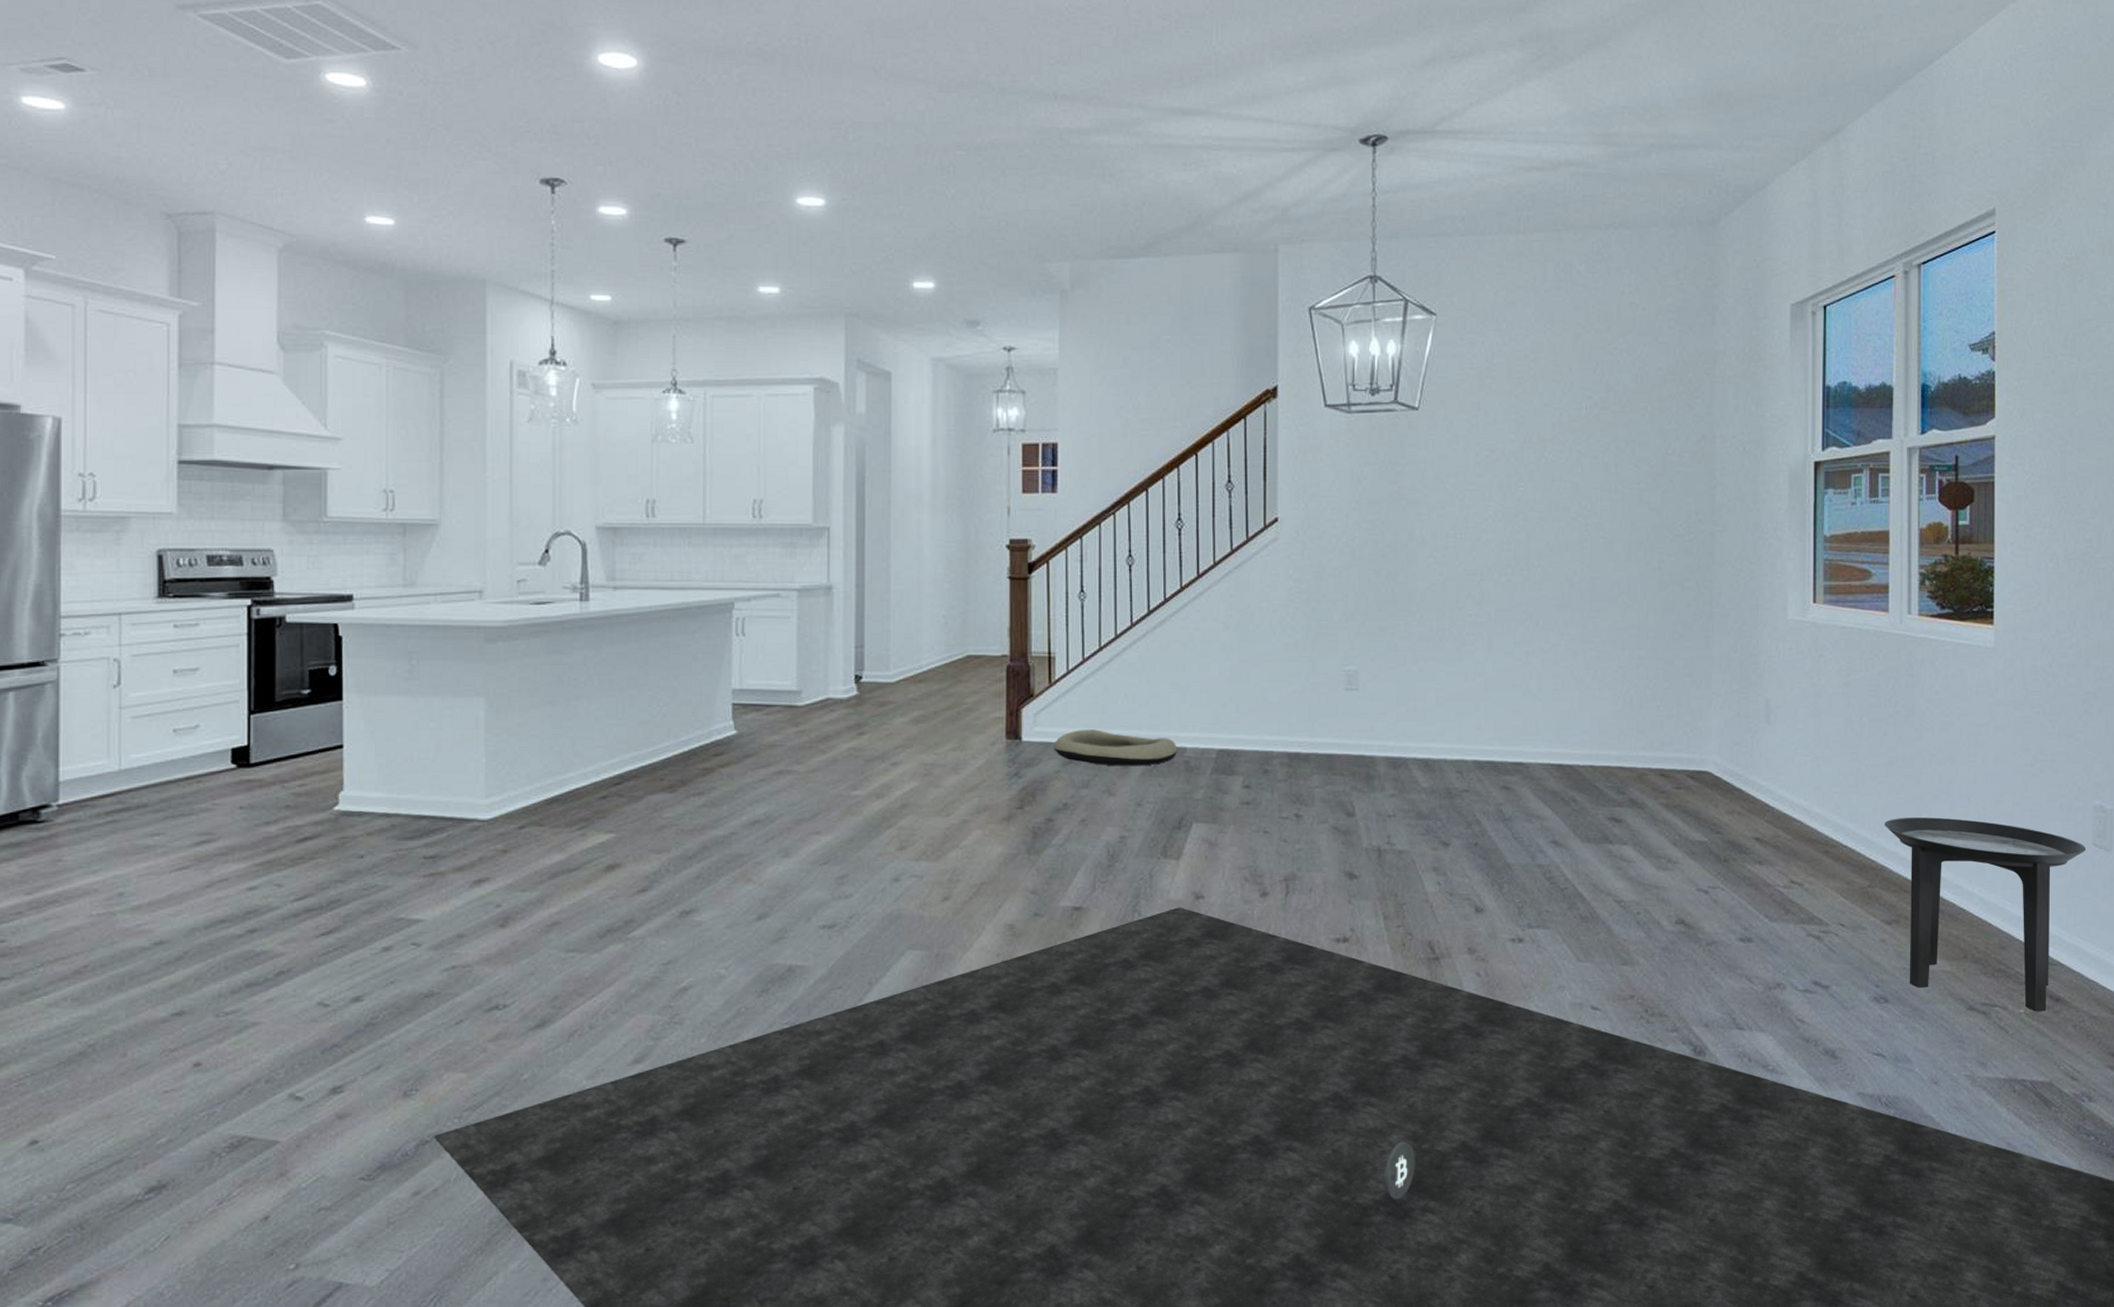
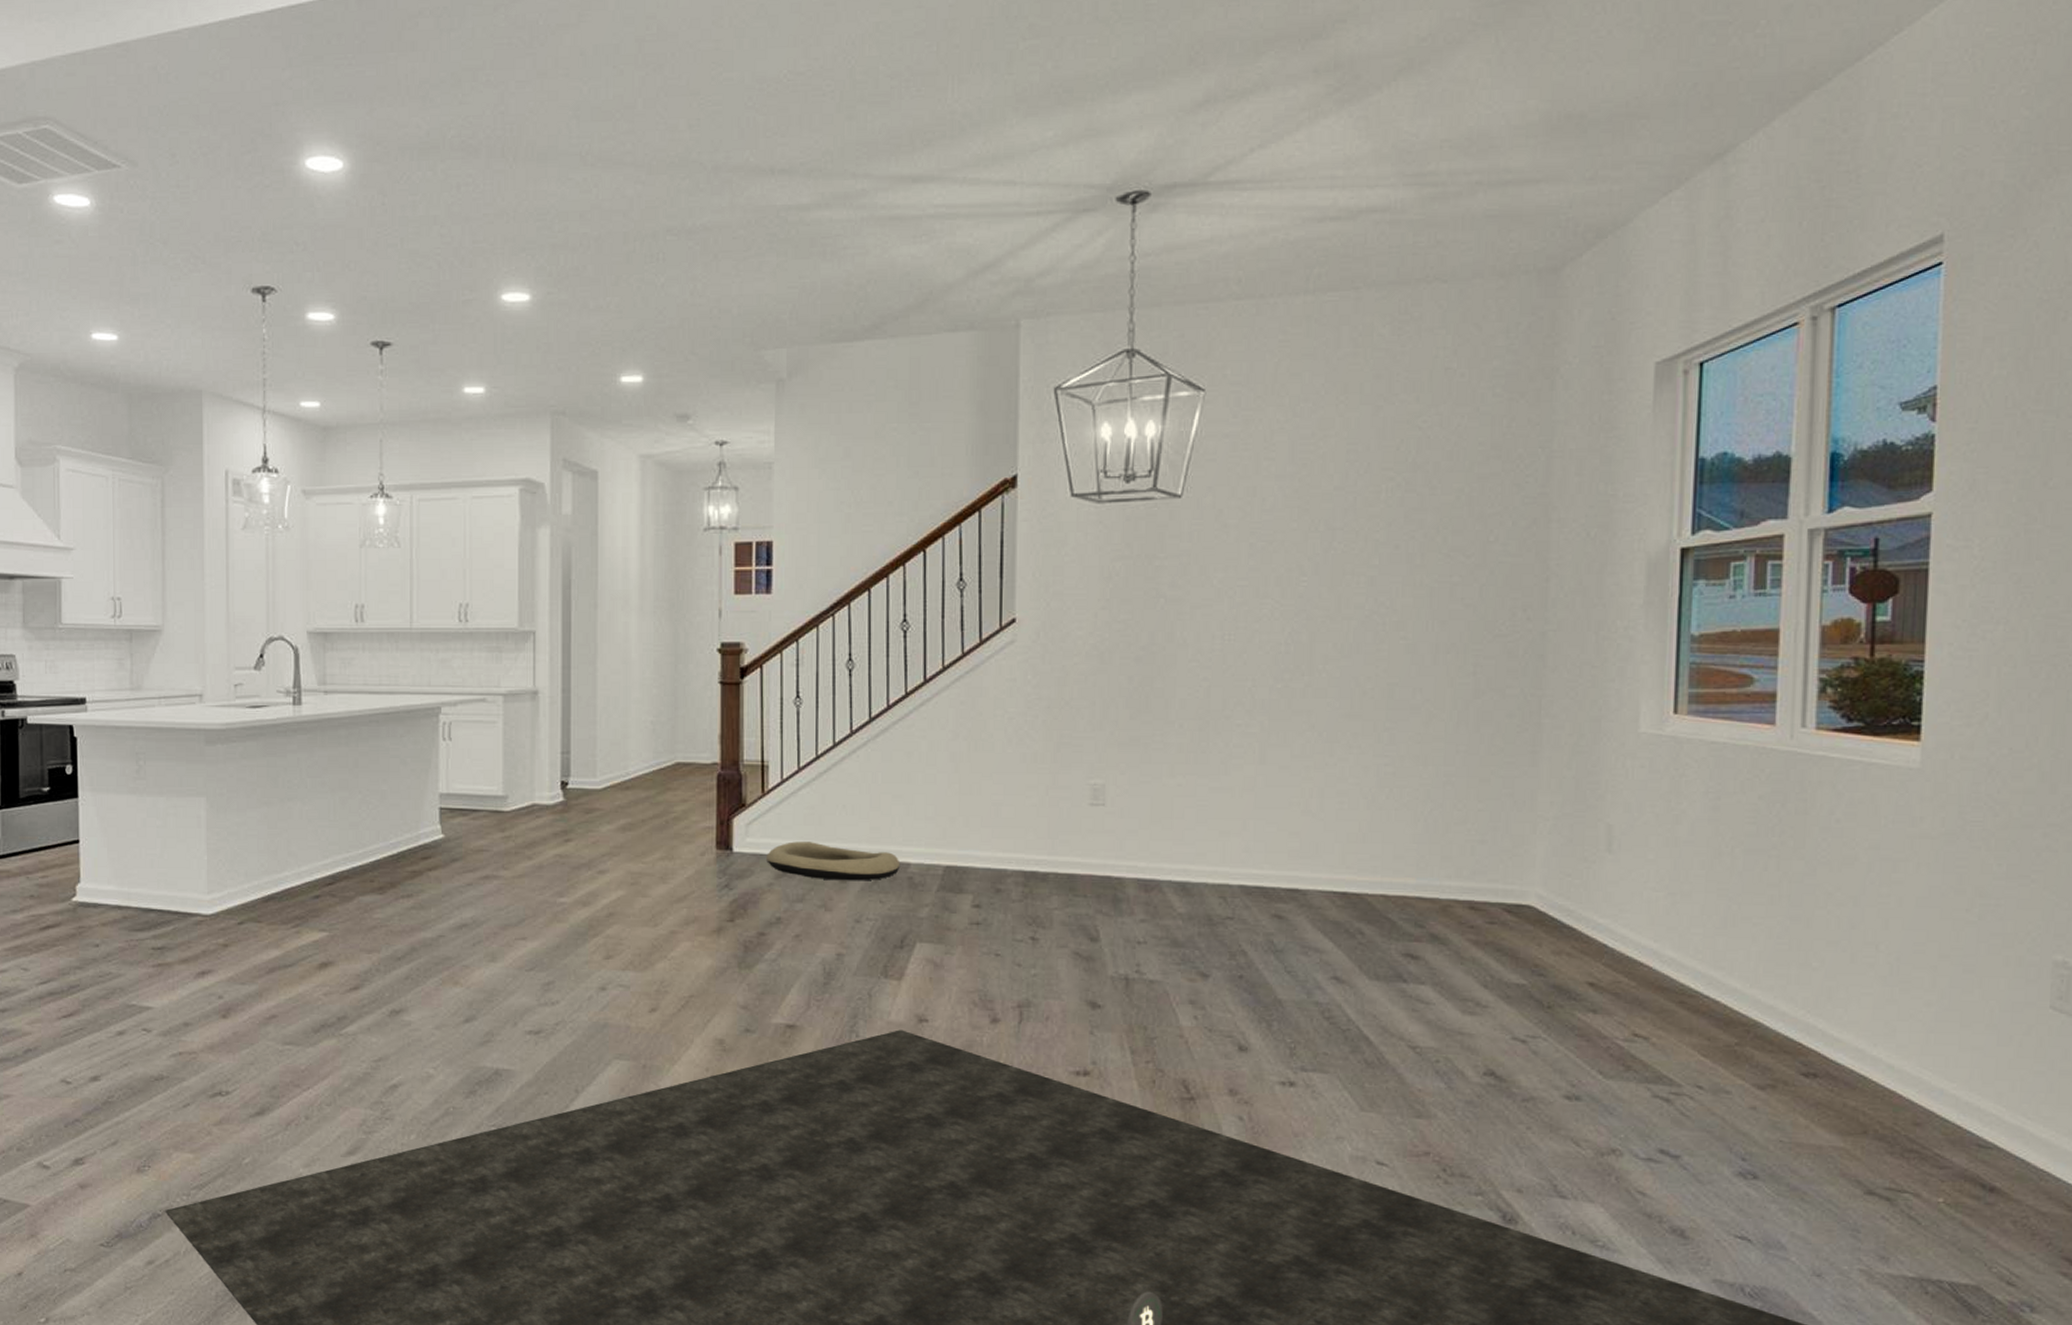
side table: present [1884,817,2087,1011] -> none [1759,966,2041,1202]

